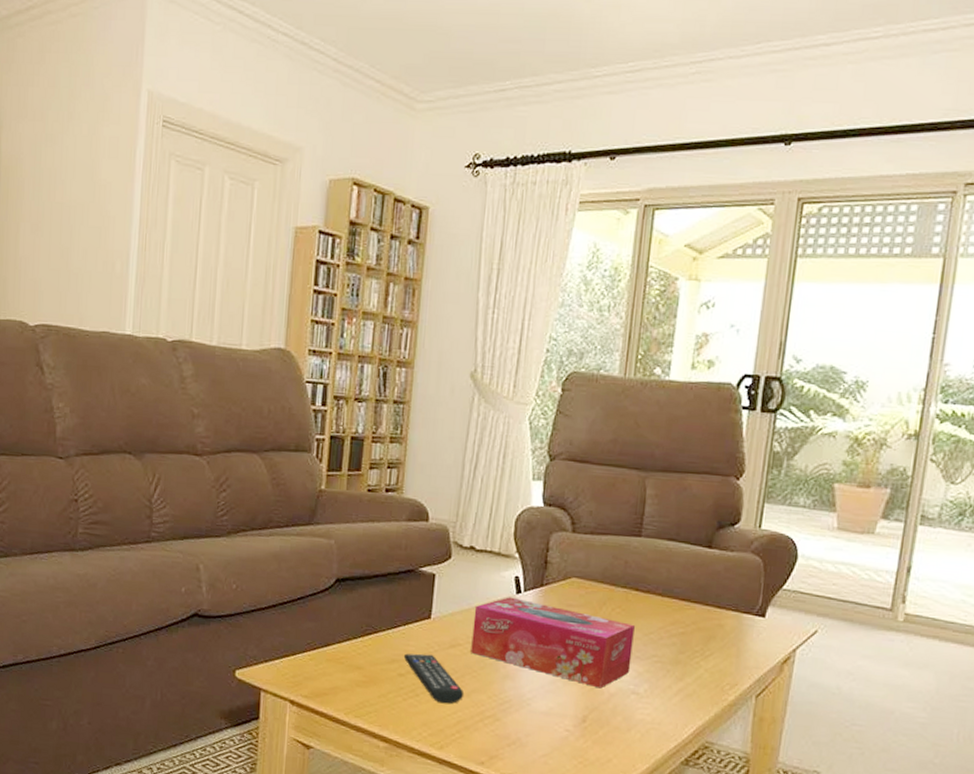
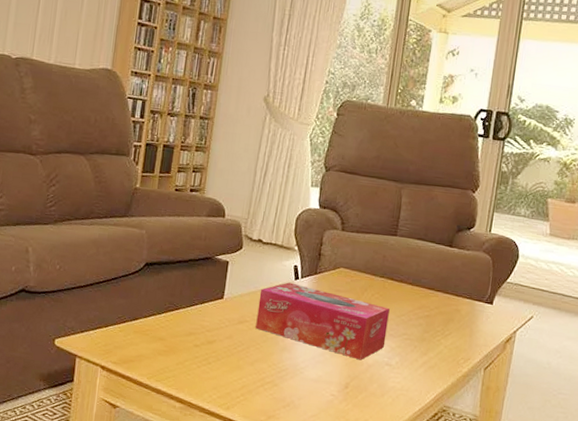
remote control: present [403,653,464,704] -> none [199,327,249,371]

